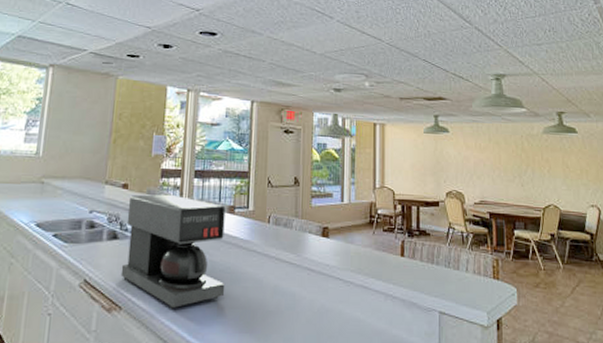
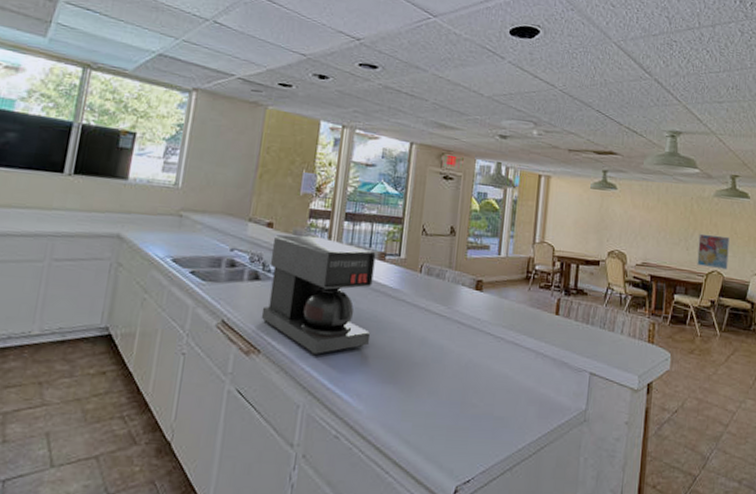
wall art: none [532,169,564,203] -> present [697,233,730,270]

